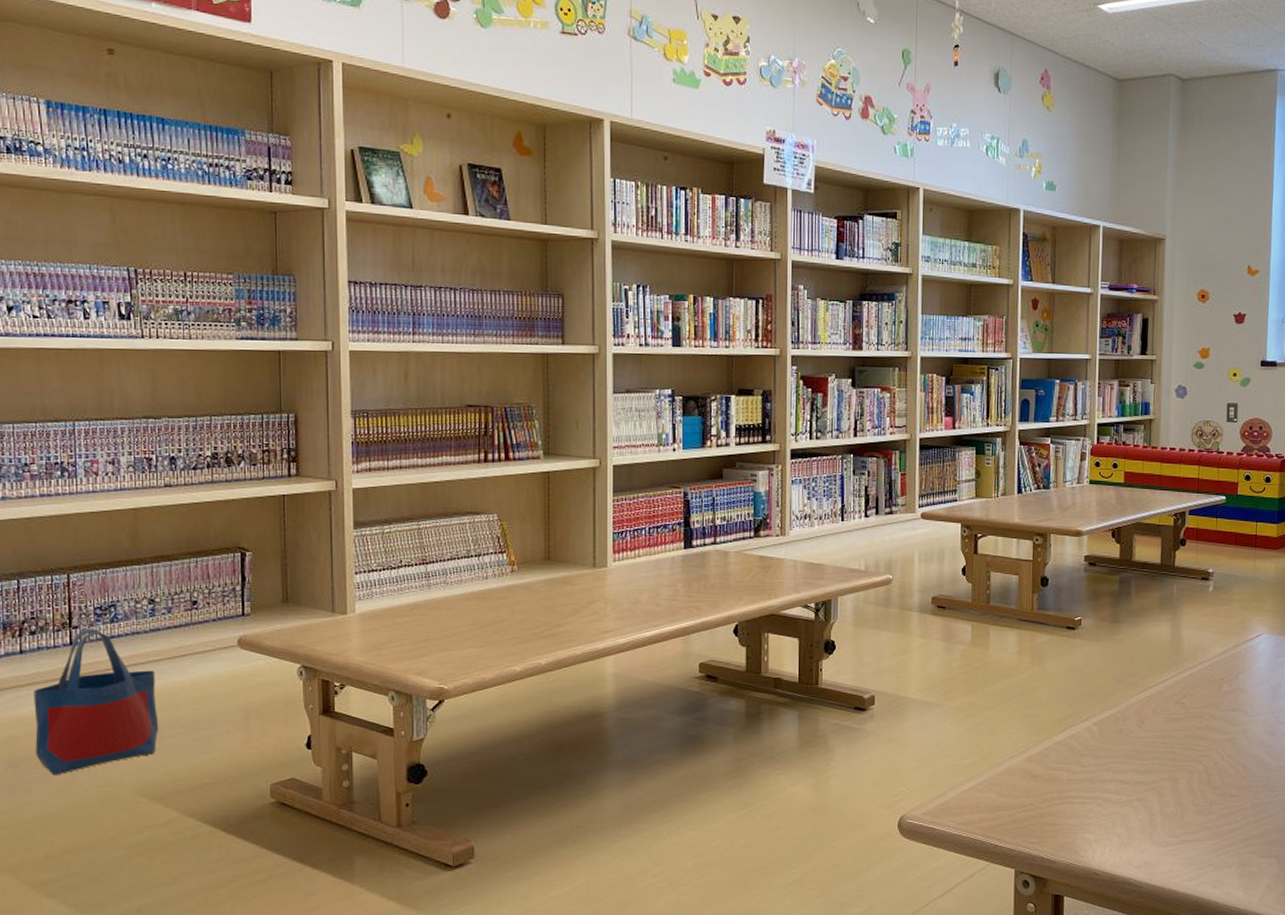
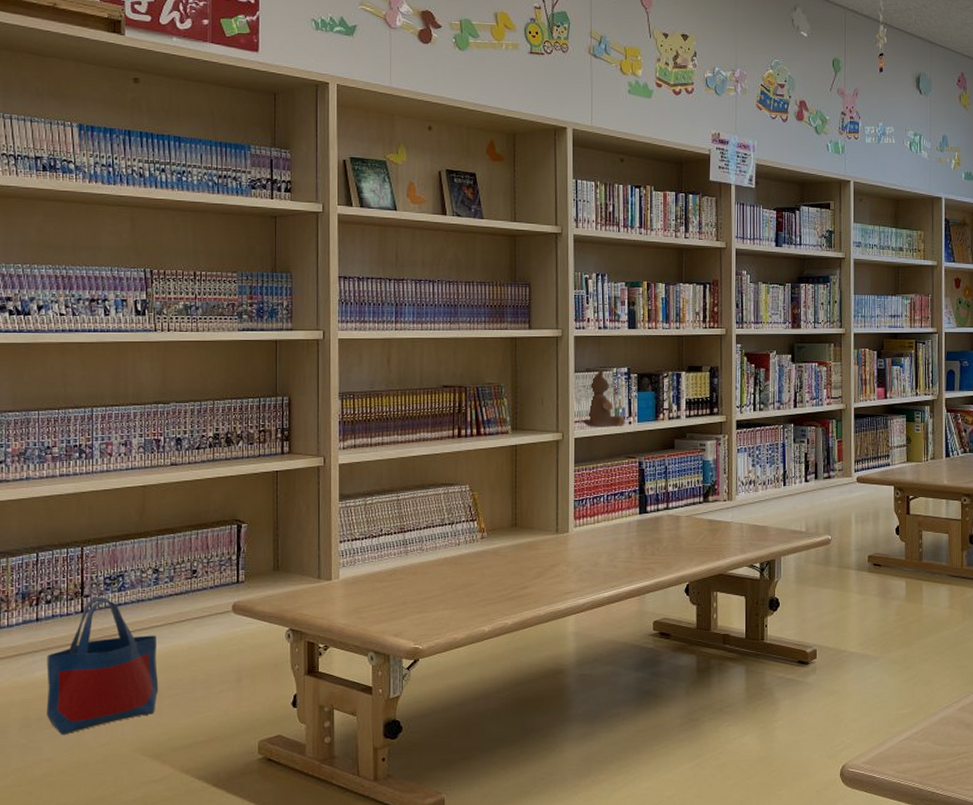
teddy bear: none [620,390,669,454] -> present [581,369,625,427]

